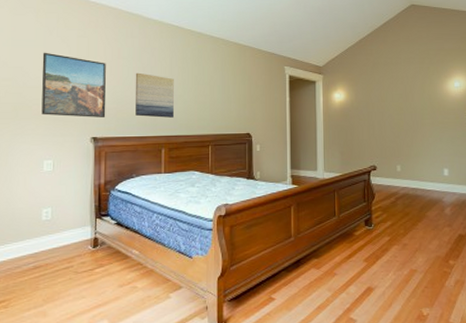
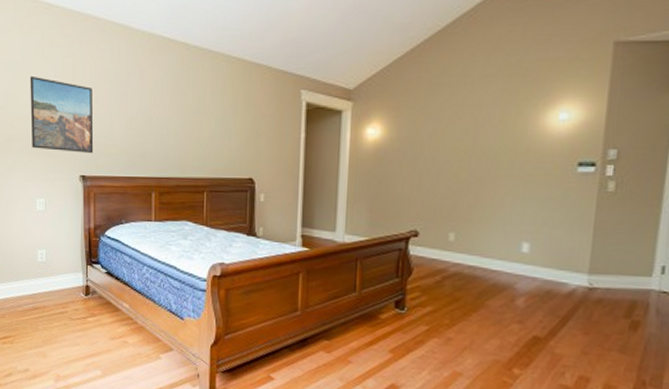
wall art: present [135,72,174,118] -> none [123,99,165,155]

